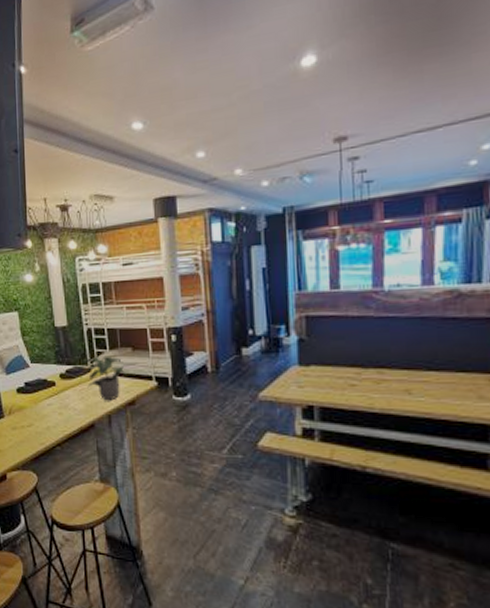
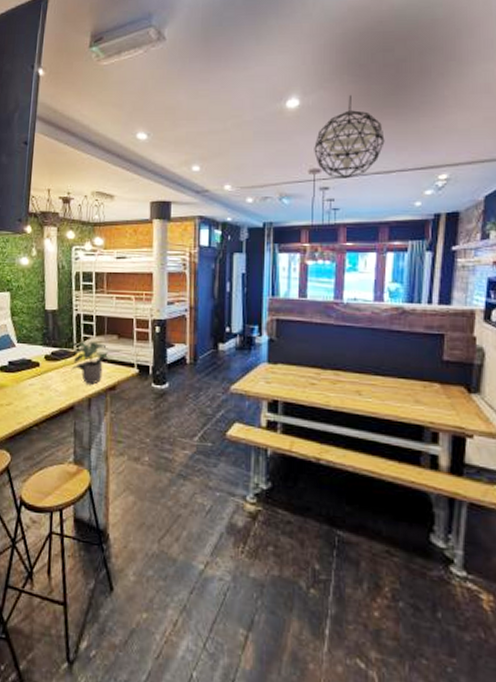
pendant light: none [338,39,427,144] -> present [314,95,385,179]

